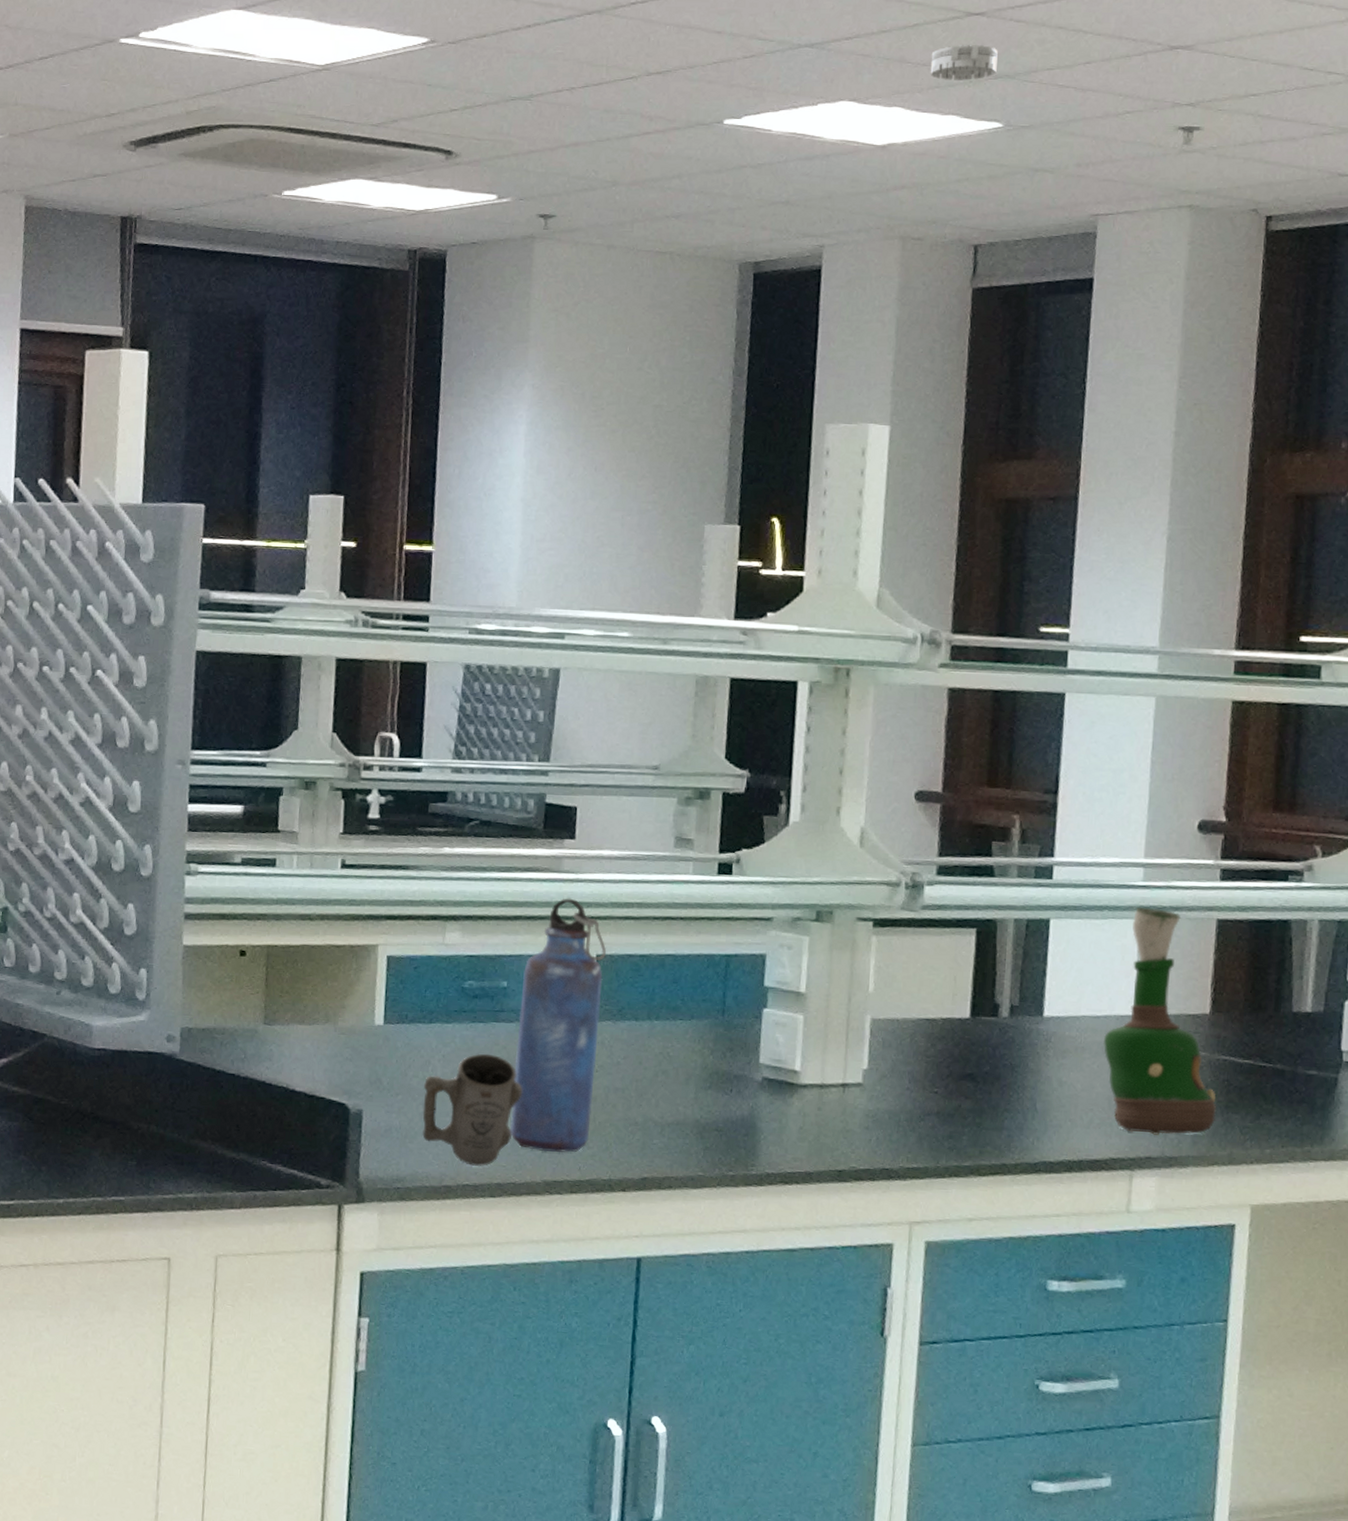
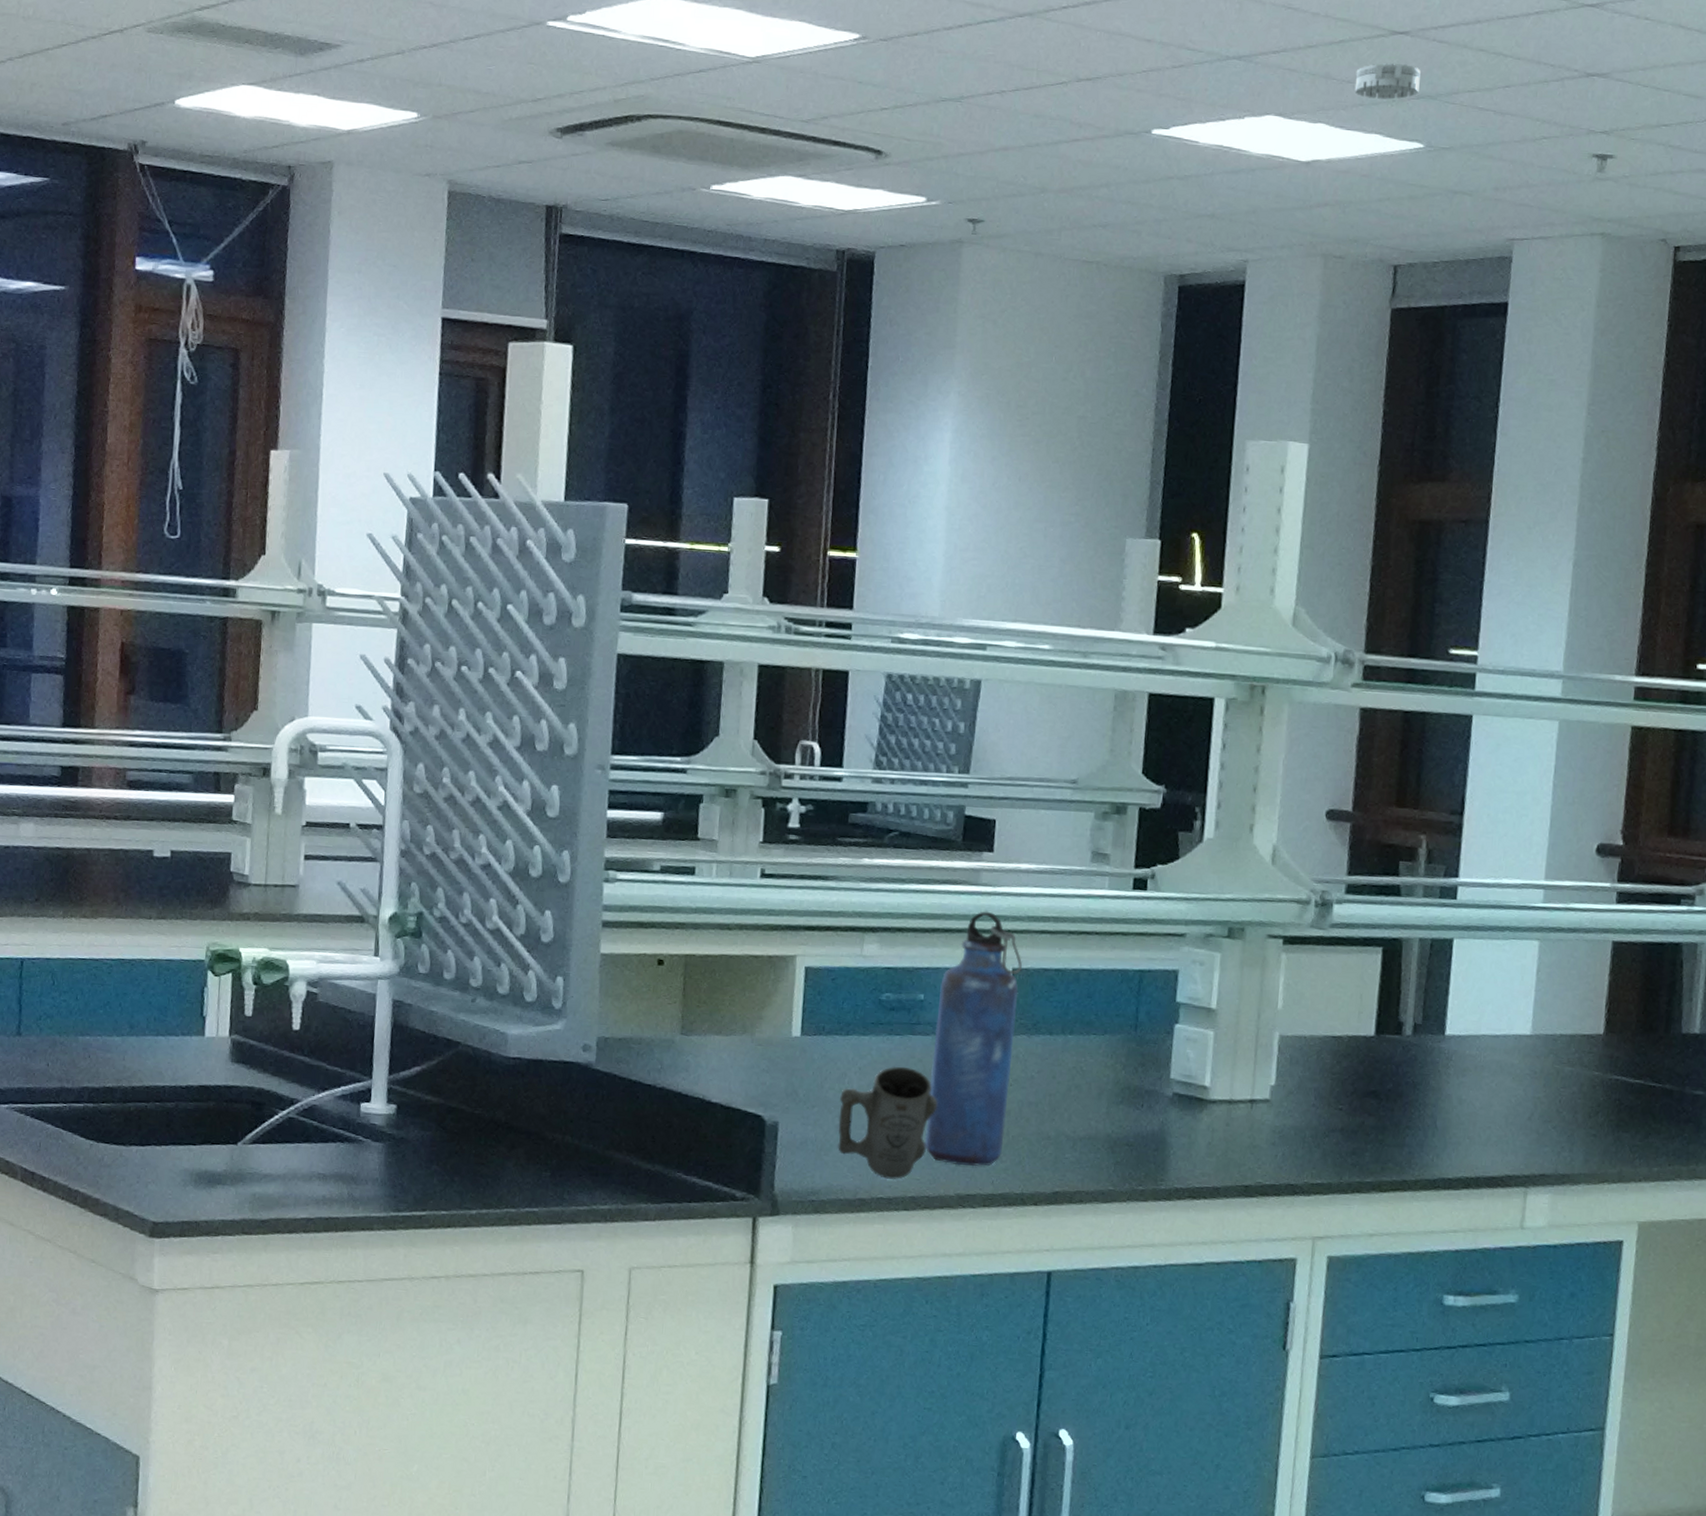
grog bottle: present [1103,907,1217,1135] -> none [1501,928,1609,1153]

